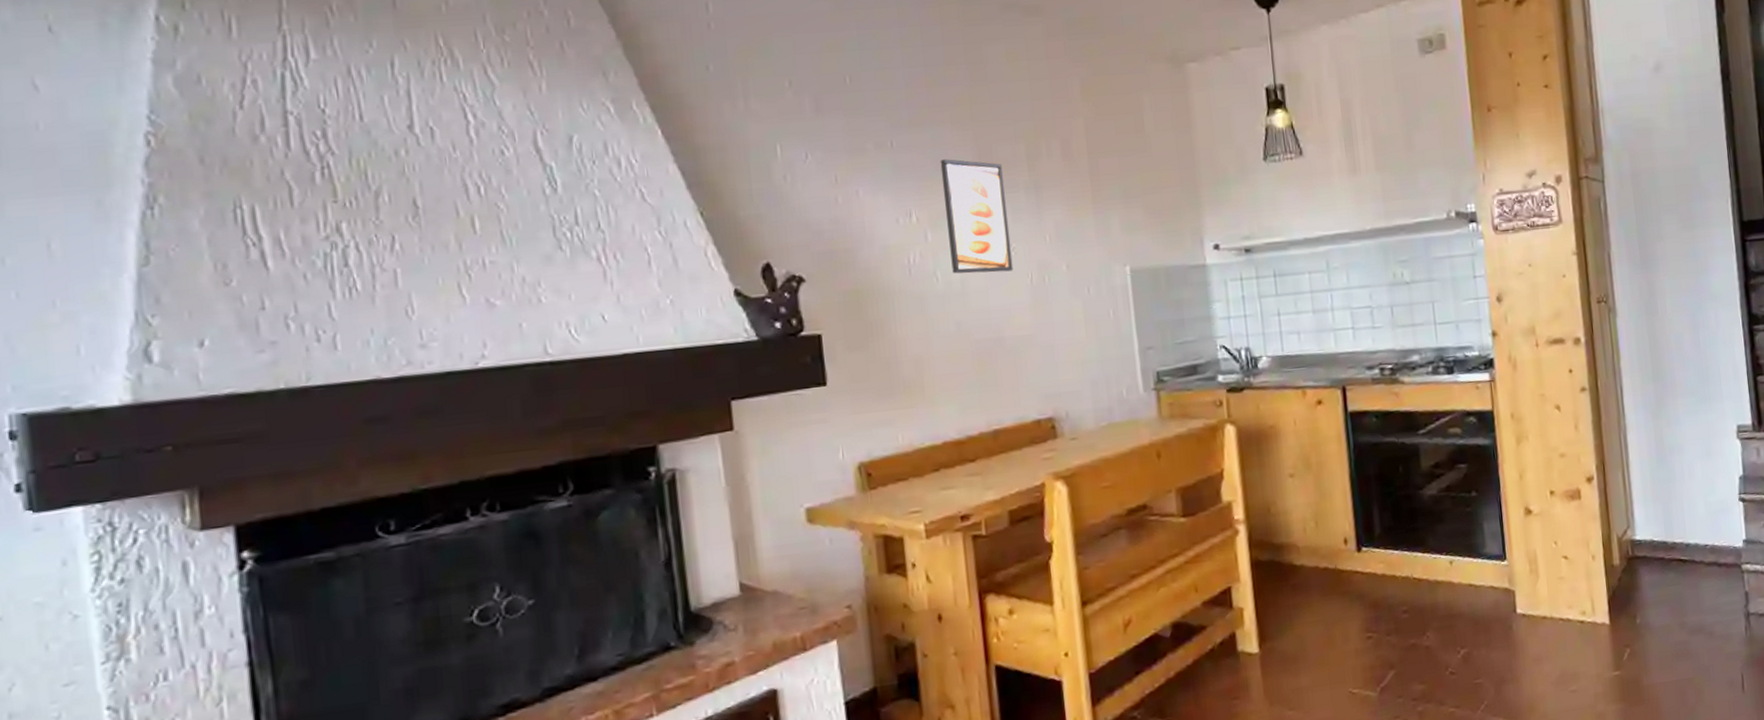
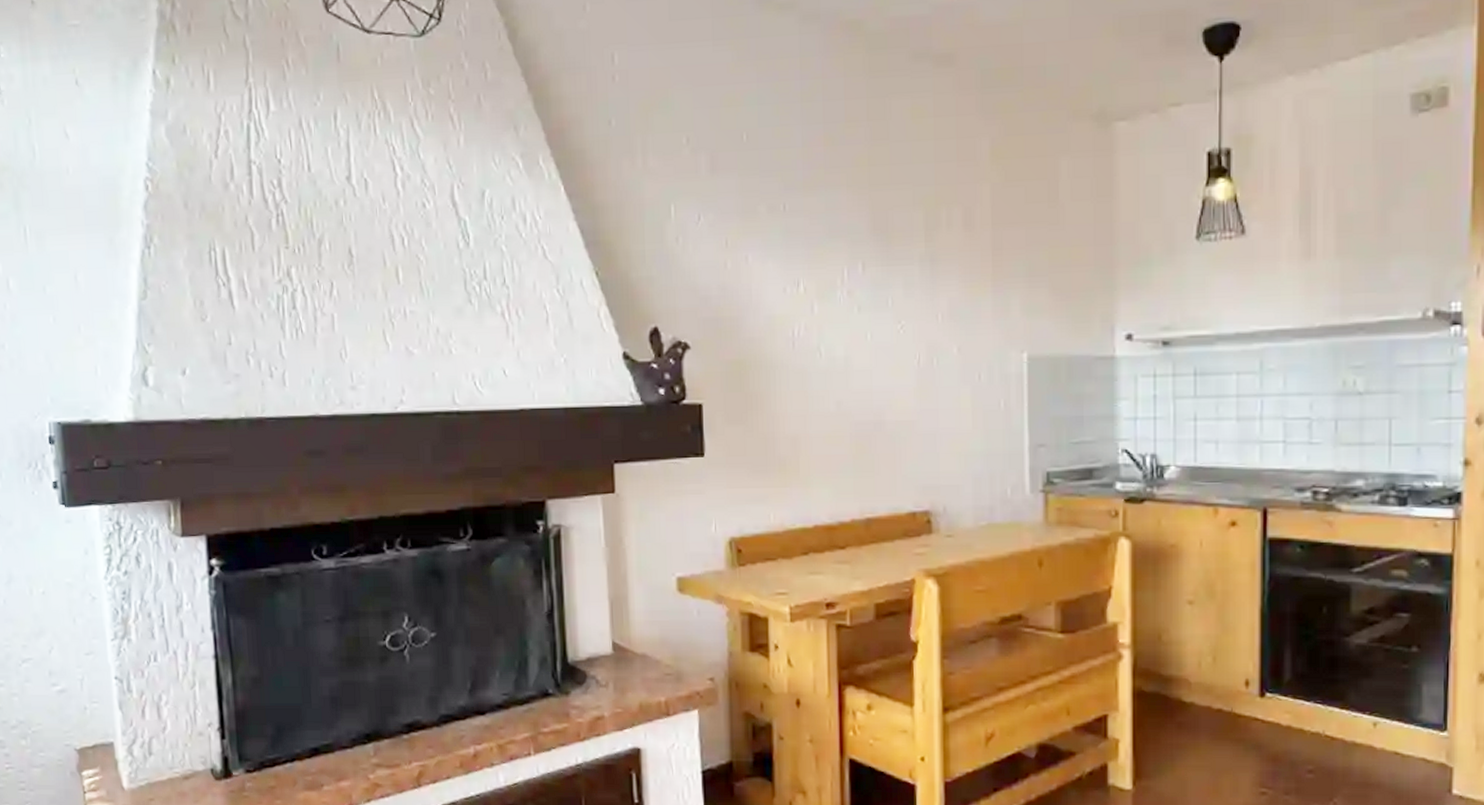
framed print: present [940,159,1014,274] -> none [832,225,901,351]

